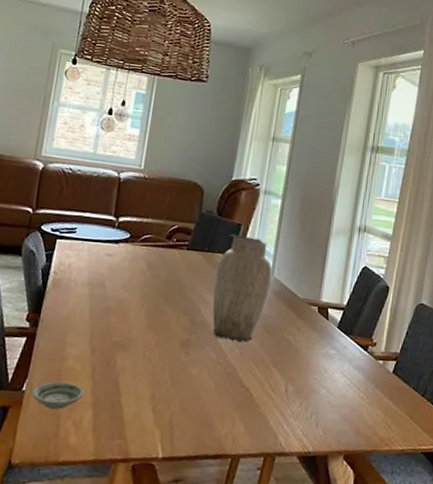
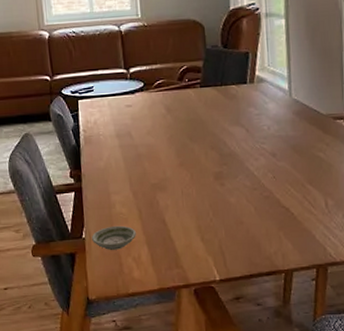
vase: present [212,234,272,343] -> none [233,63,291,167]

